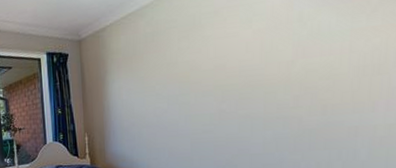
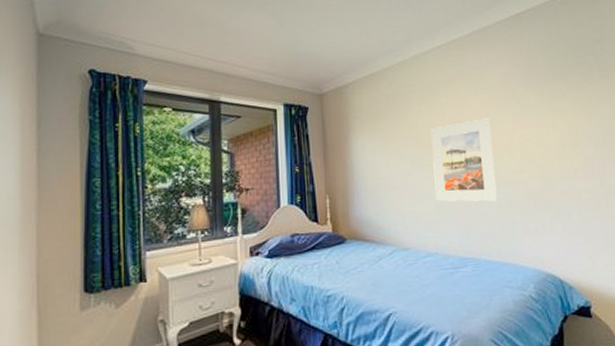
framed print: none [191,48,264,139] -> present [431,118,498,202]

